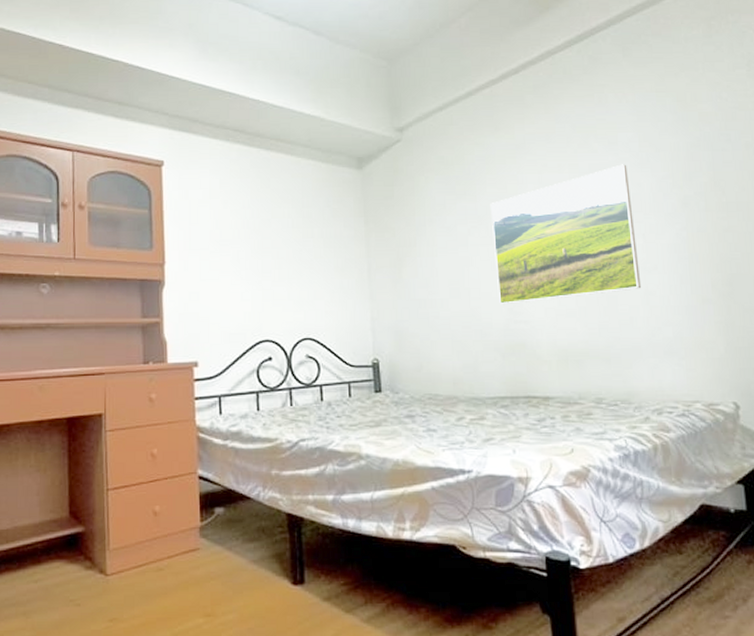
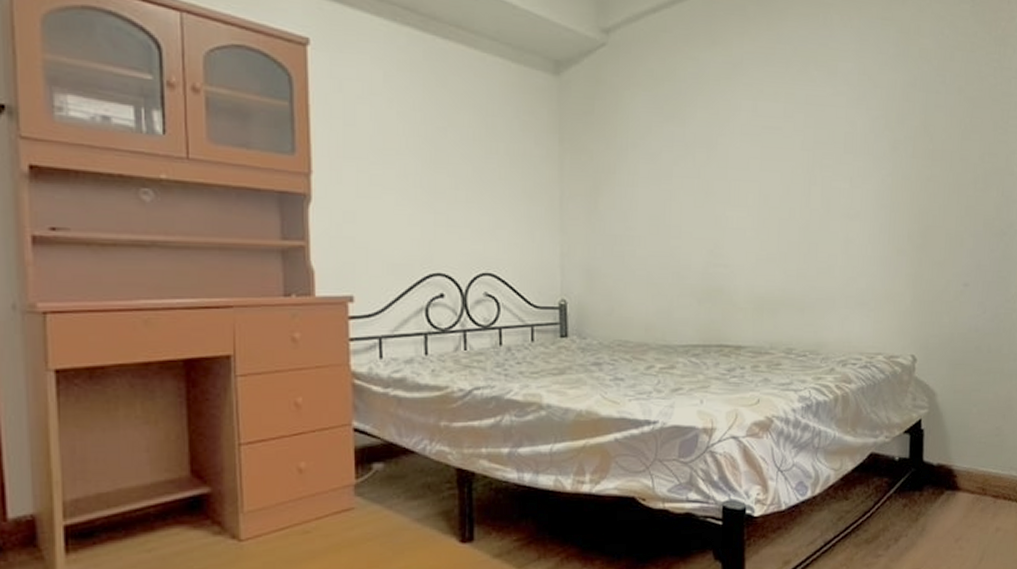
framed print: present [490,164,642,304] -> none [699,98,844,245]

